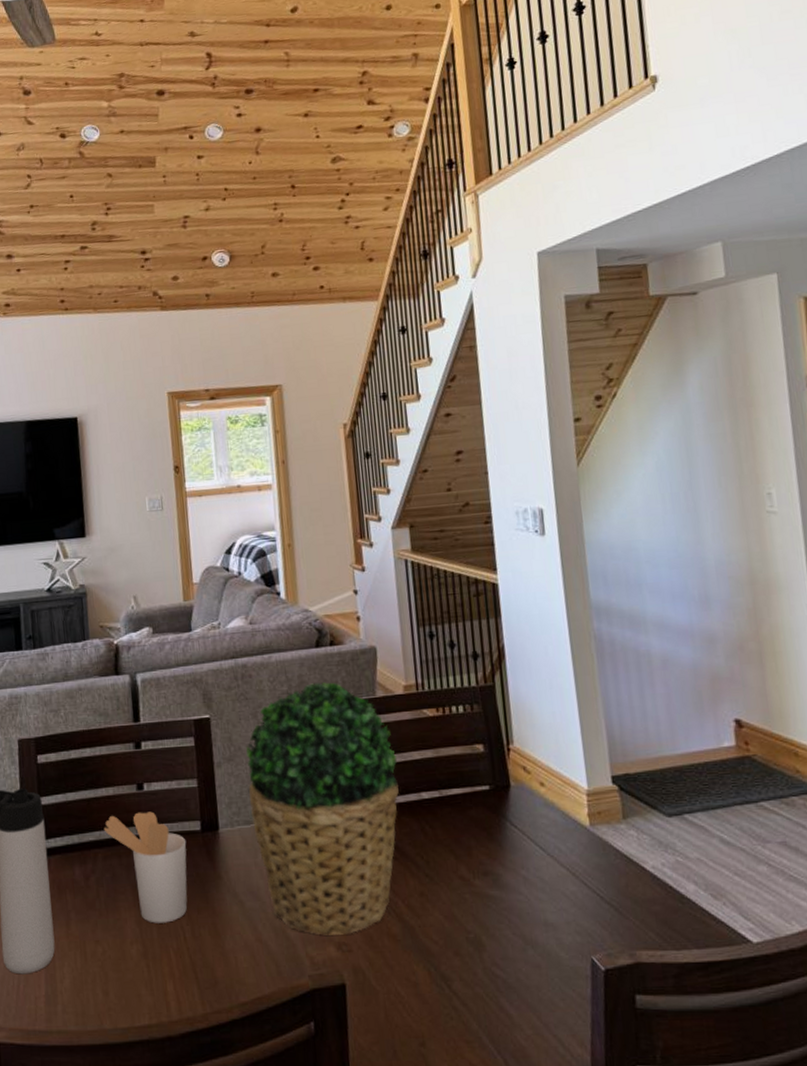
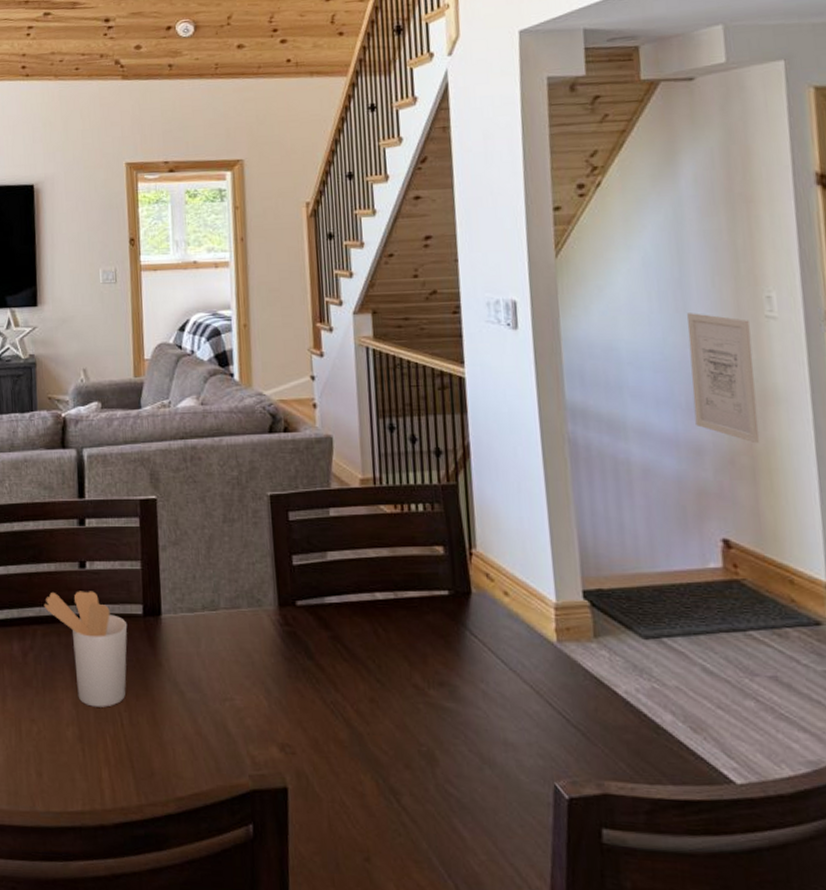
potted plant: present [246,682,399,935] -> none [193,470,352,736]
wall art: none [698,511,764,630] -> present [687,313,759,444]

